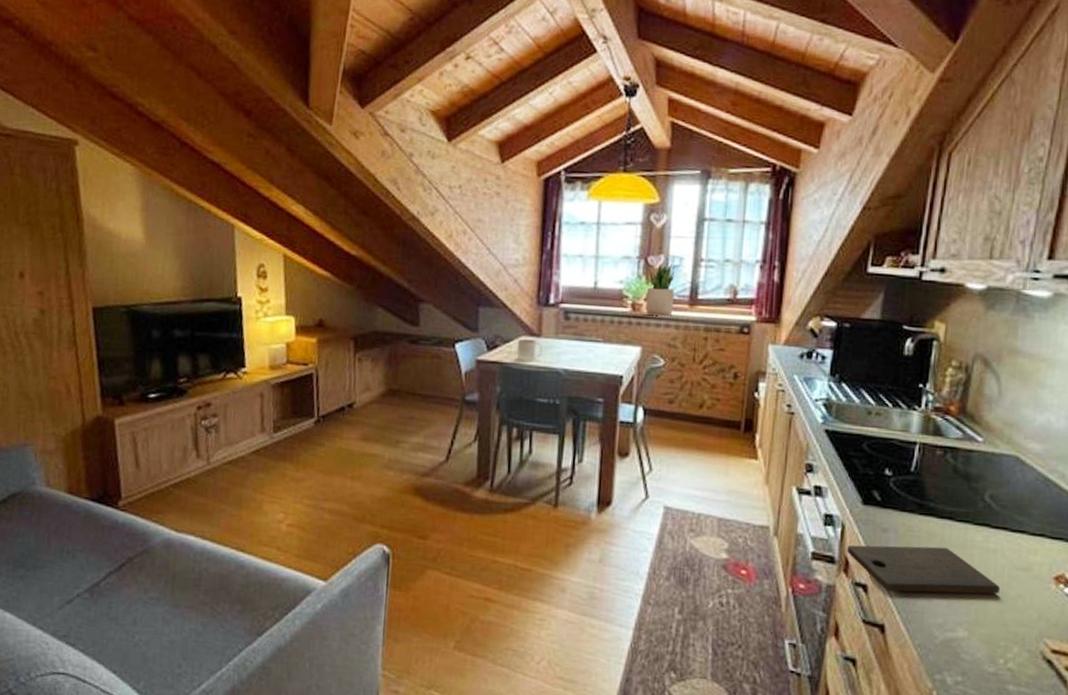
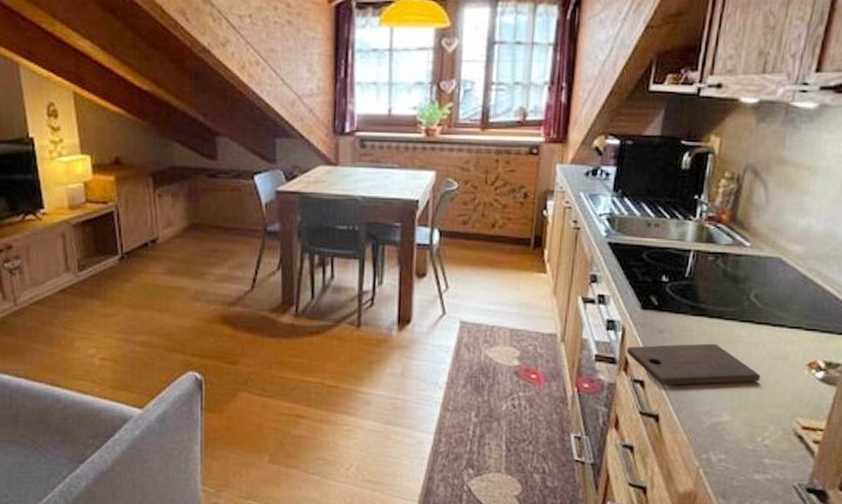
mug: present [517,338,543,361] -> none [315,168,340,189]
planter: present [645,263,675,317] -> none [439,87,467,141]

